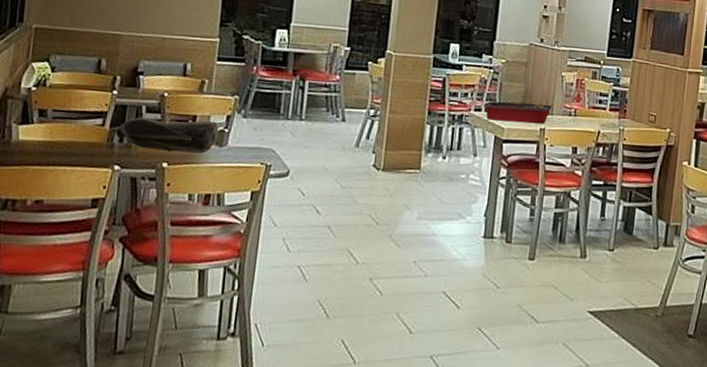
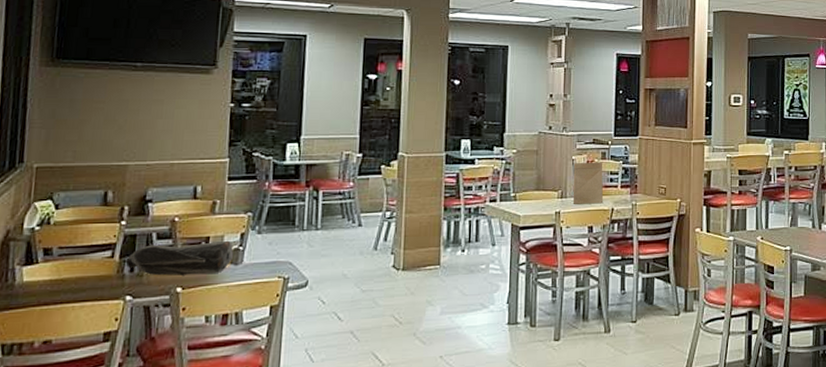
tray: present [483,101,552,124] -> none [497,188,566,209]
paper bag: none [559,79,593,125] -> present [573,162,603,204]

